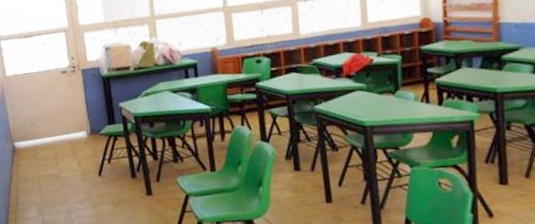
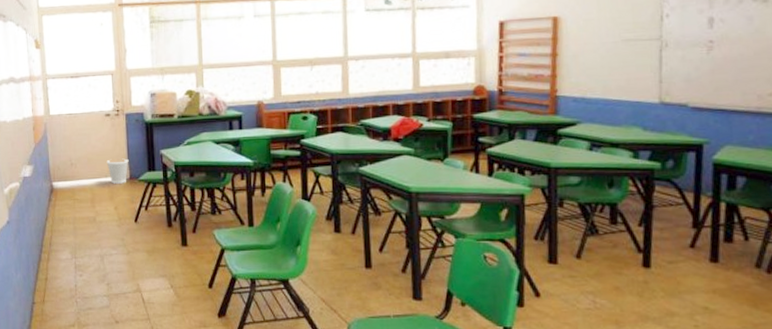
wastebasket: none [66,114,89,140] -> present [106,158,129,184]

